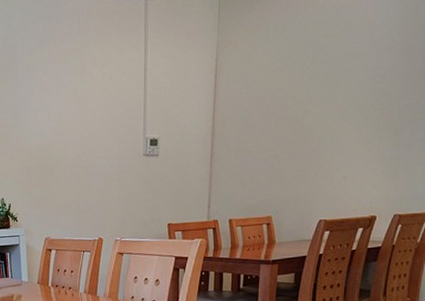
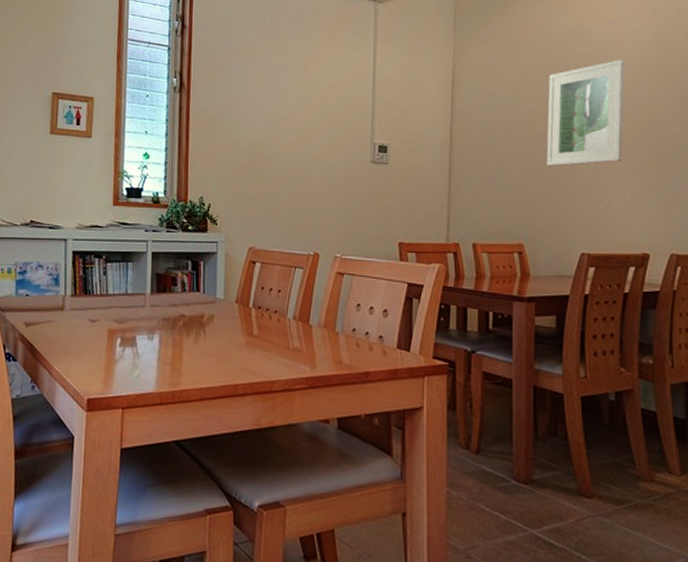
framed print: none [295,36,373,146] -> present [546,59,625,167]

